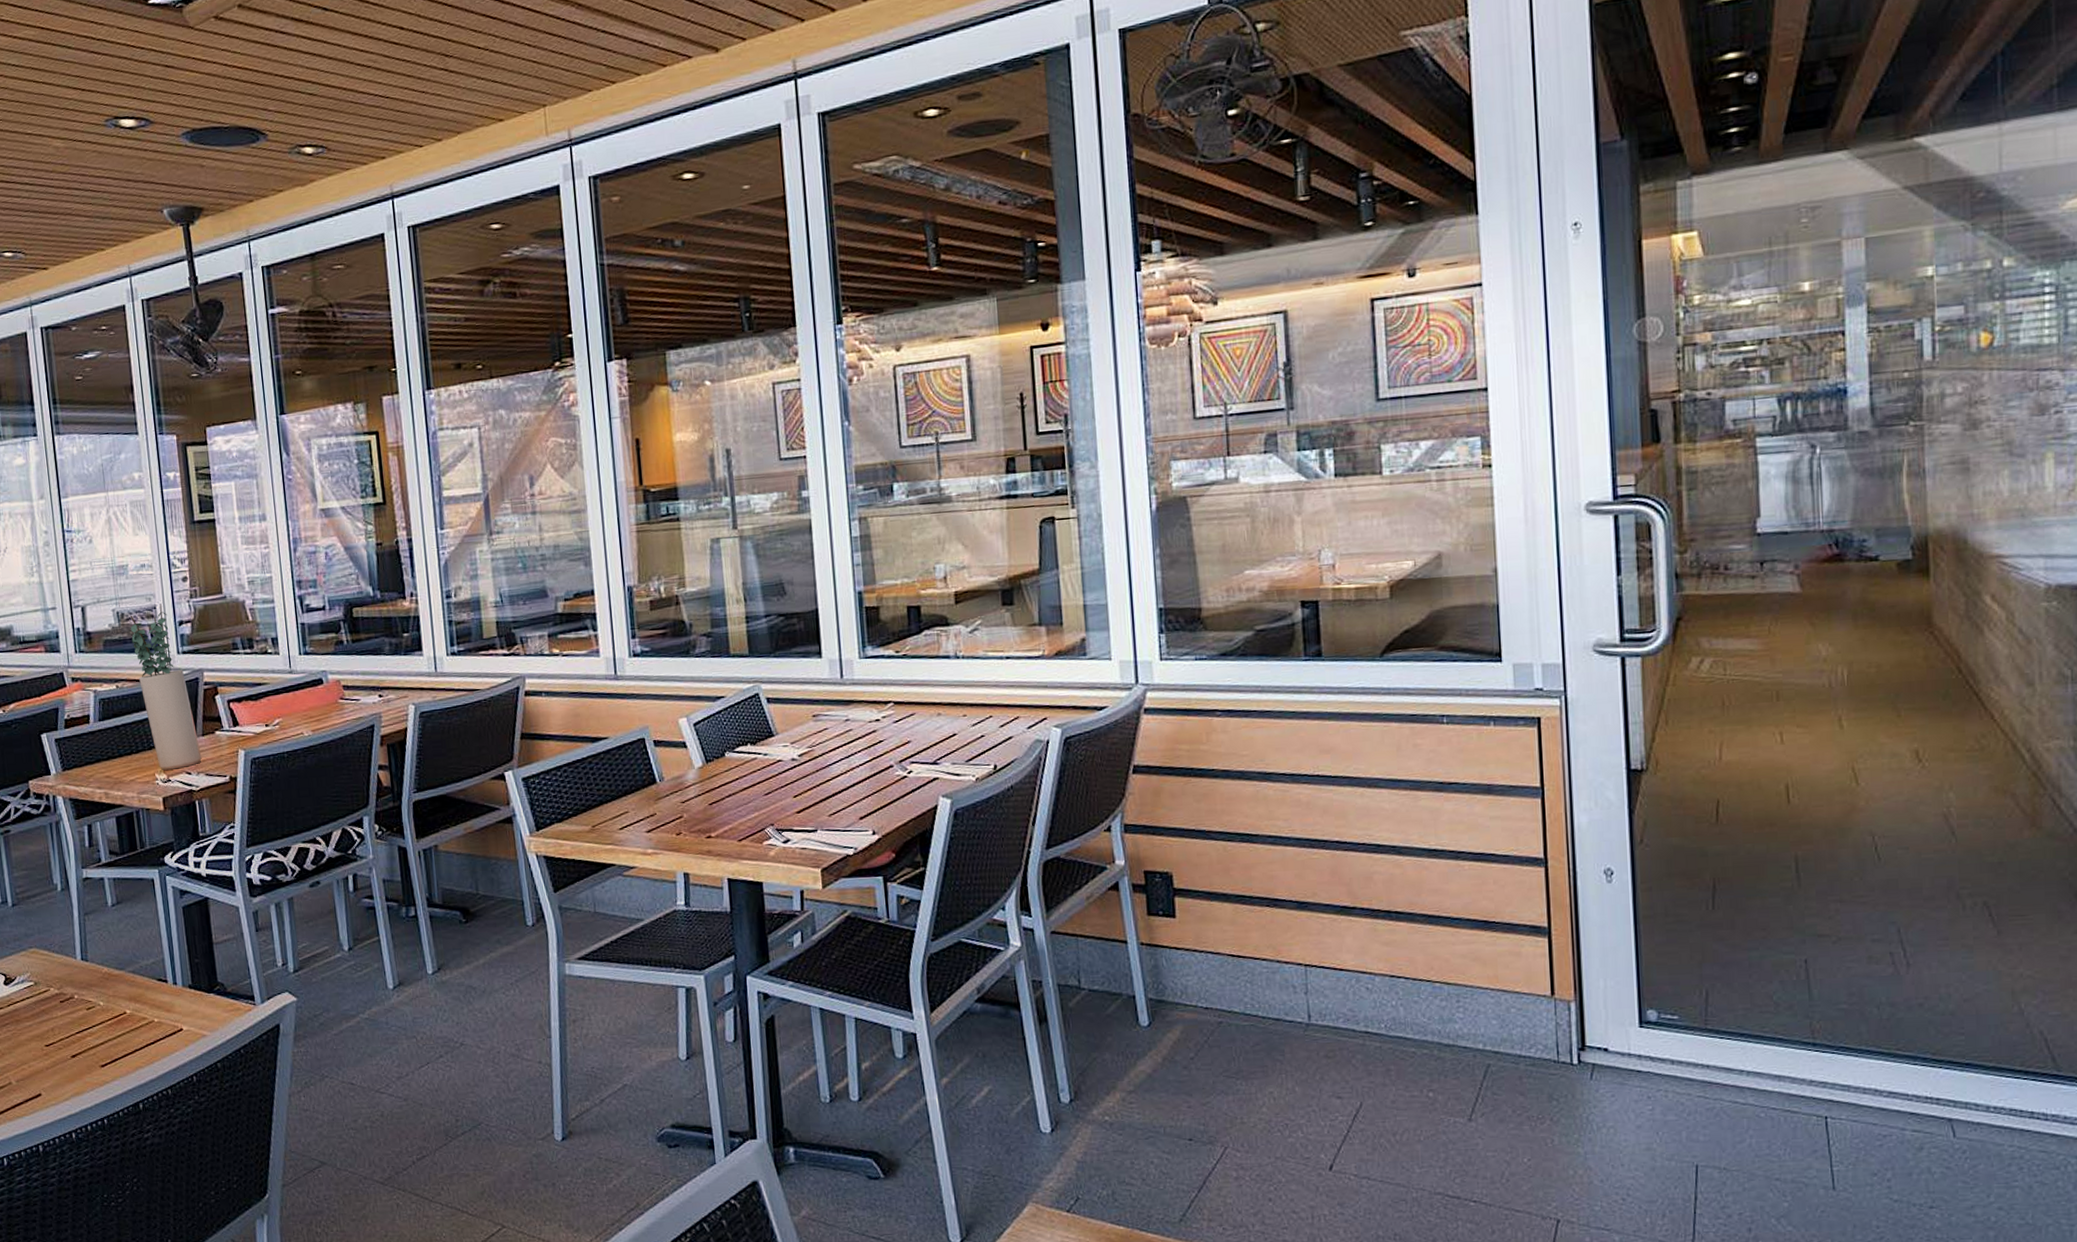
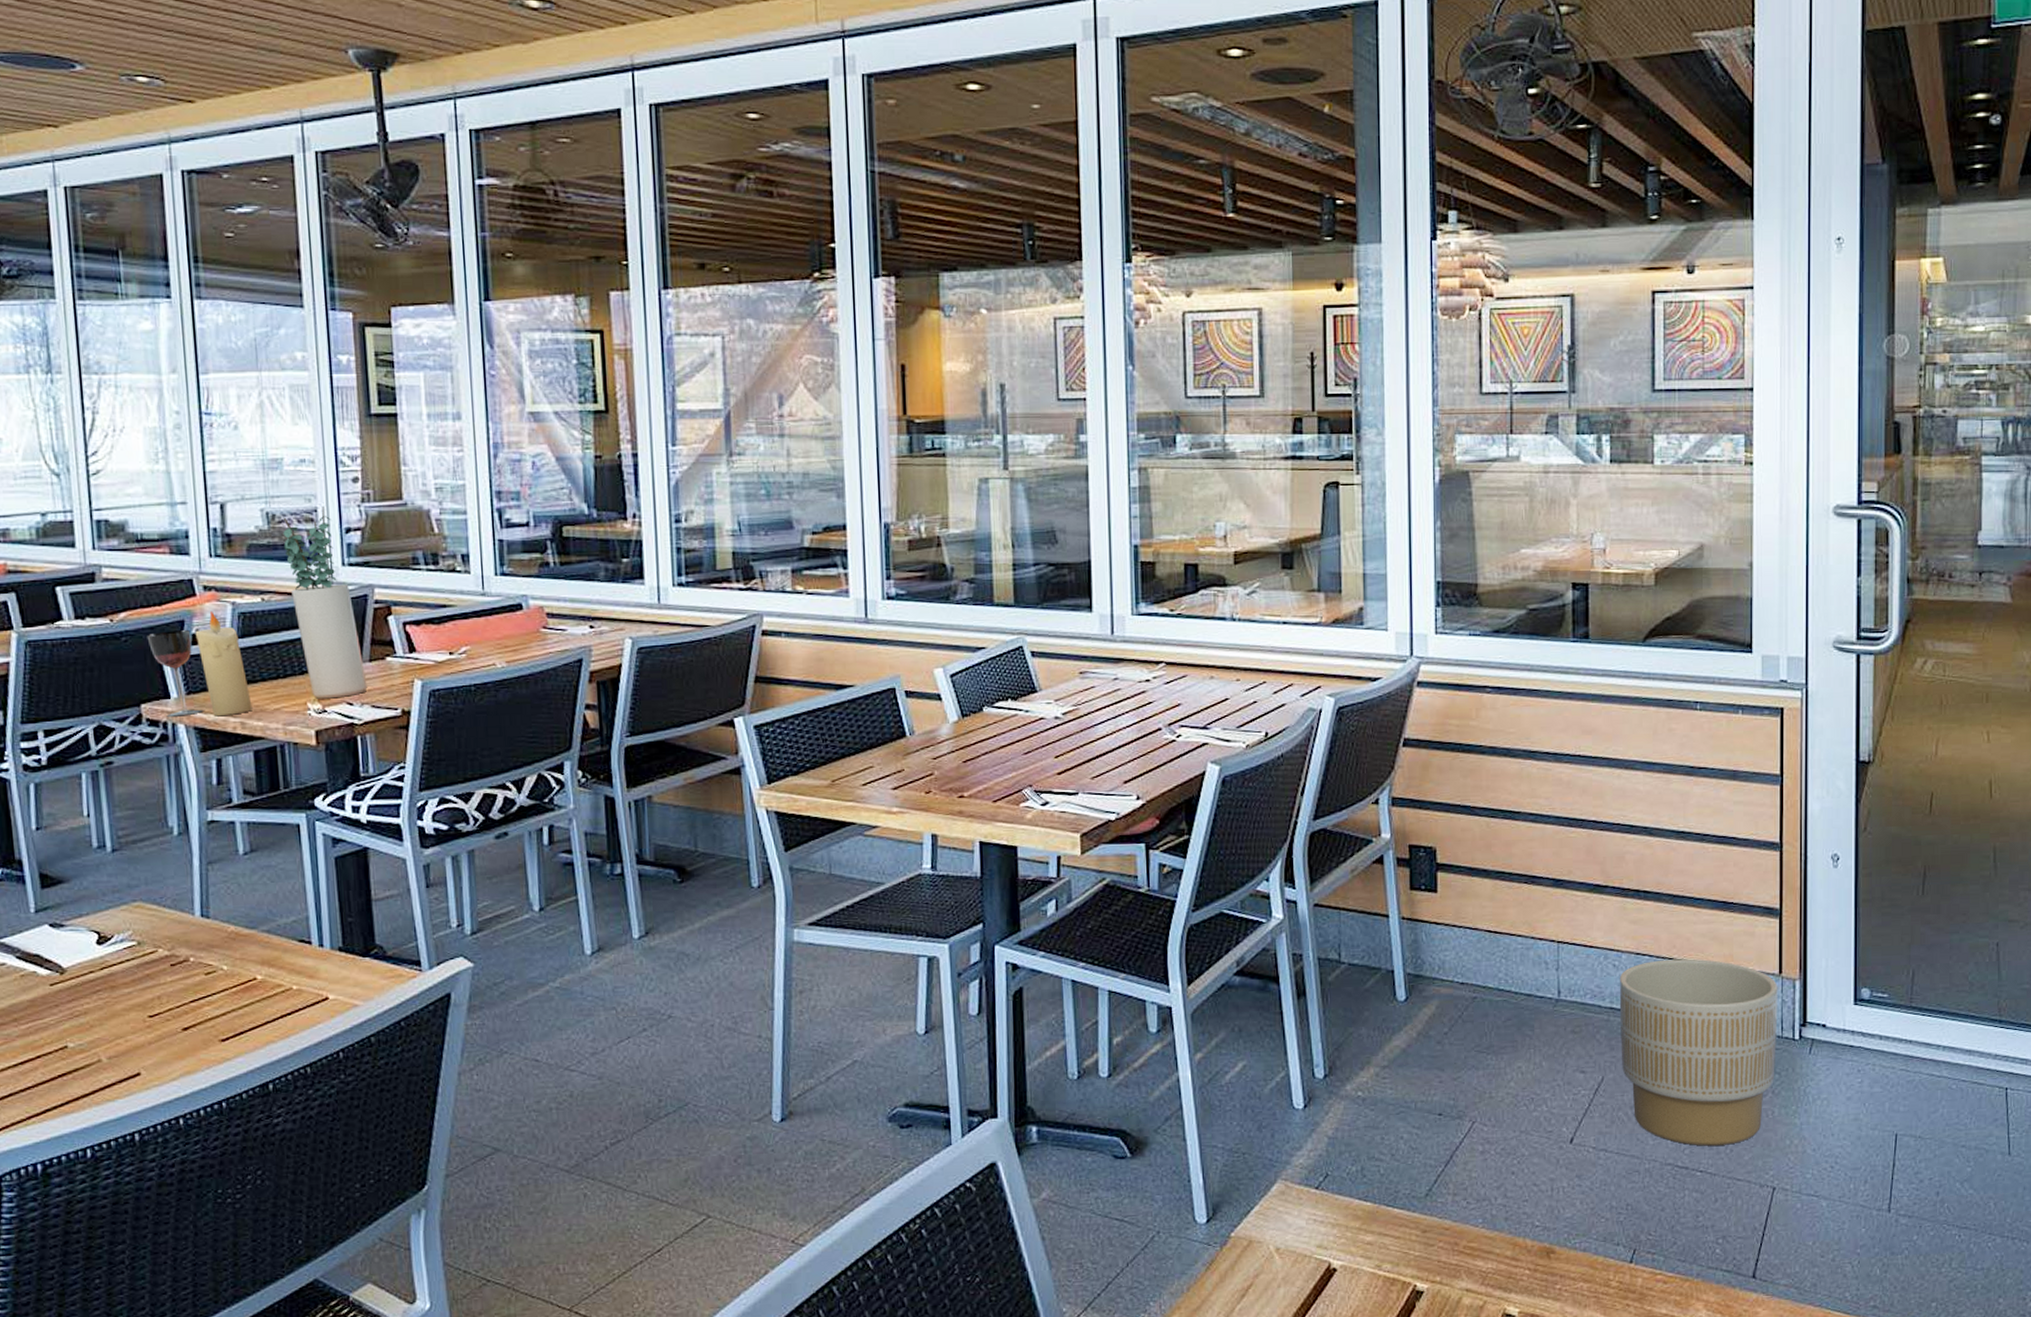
wineglass: none [31,715,77,790] -> present [147,629,204,717]
candle: none [67,698,113,789] -> present [195,610,252,717]
planter: none [1373,981,1553,1175] -> present [1619,959,1778,1146]

